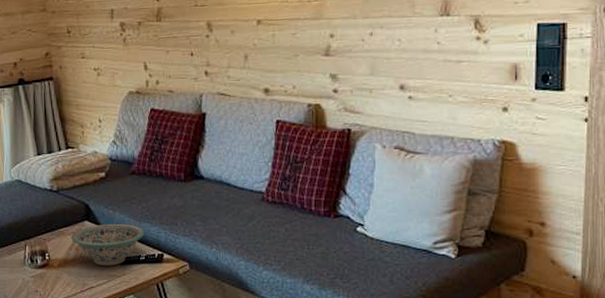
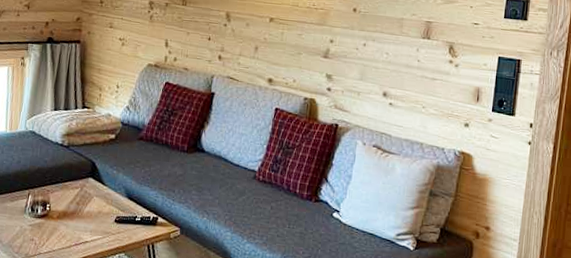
decorative bowl: present [71,223,145,266] -> none [74,183,144,224]

